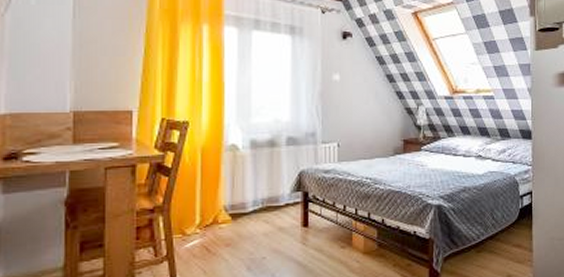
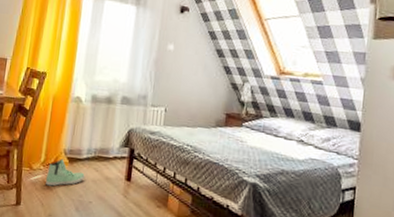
sneaker: none [206,217,253,250] -> present [46,158,85,187]

